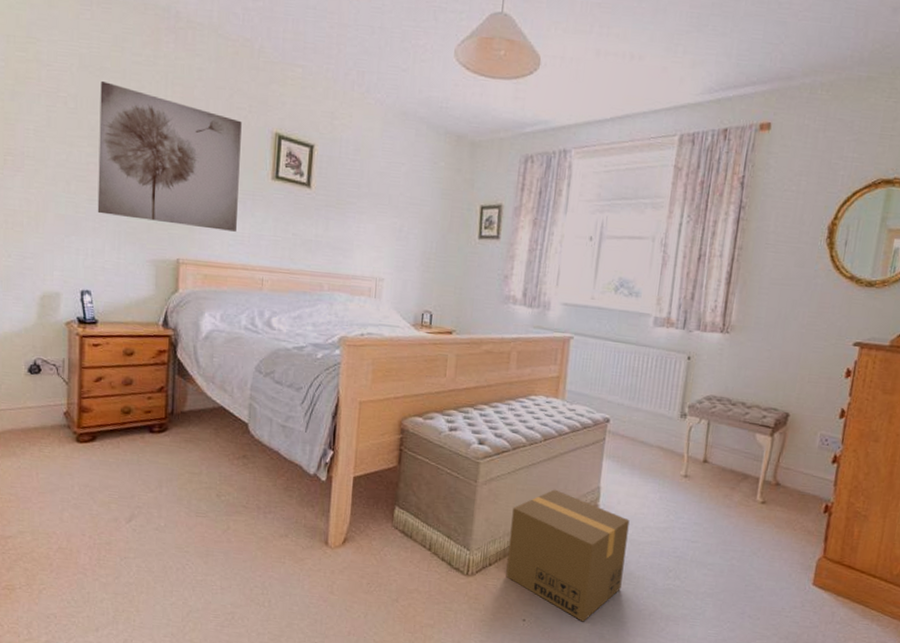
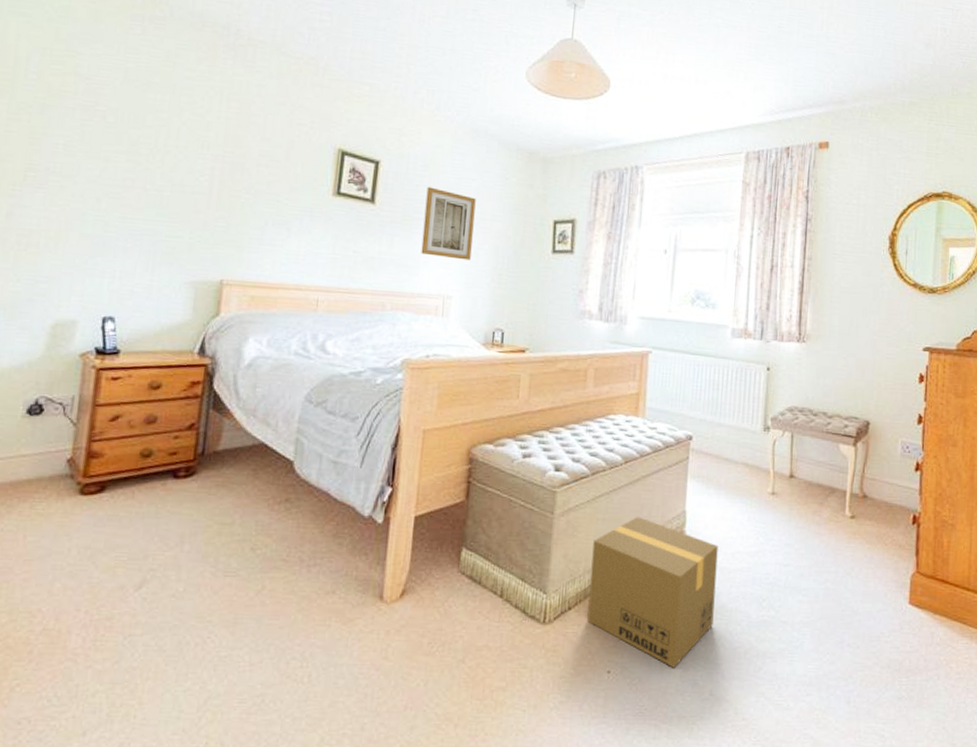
wall art: present [97,80,242,232] -> none [130,95,302,250]
wall art: none [354,171,406,245] -> present [421,186,476,261]

